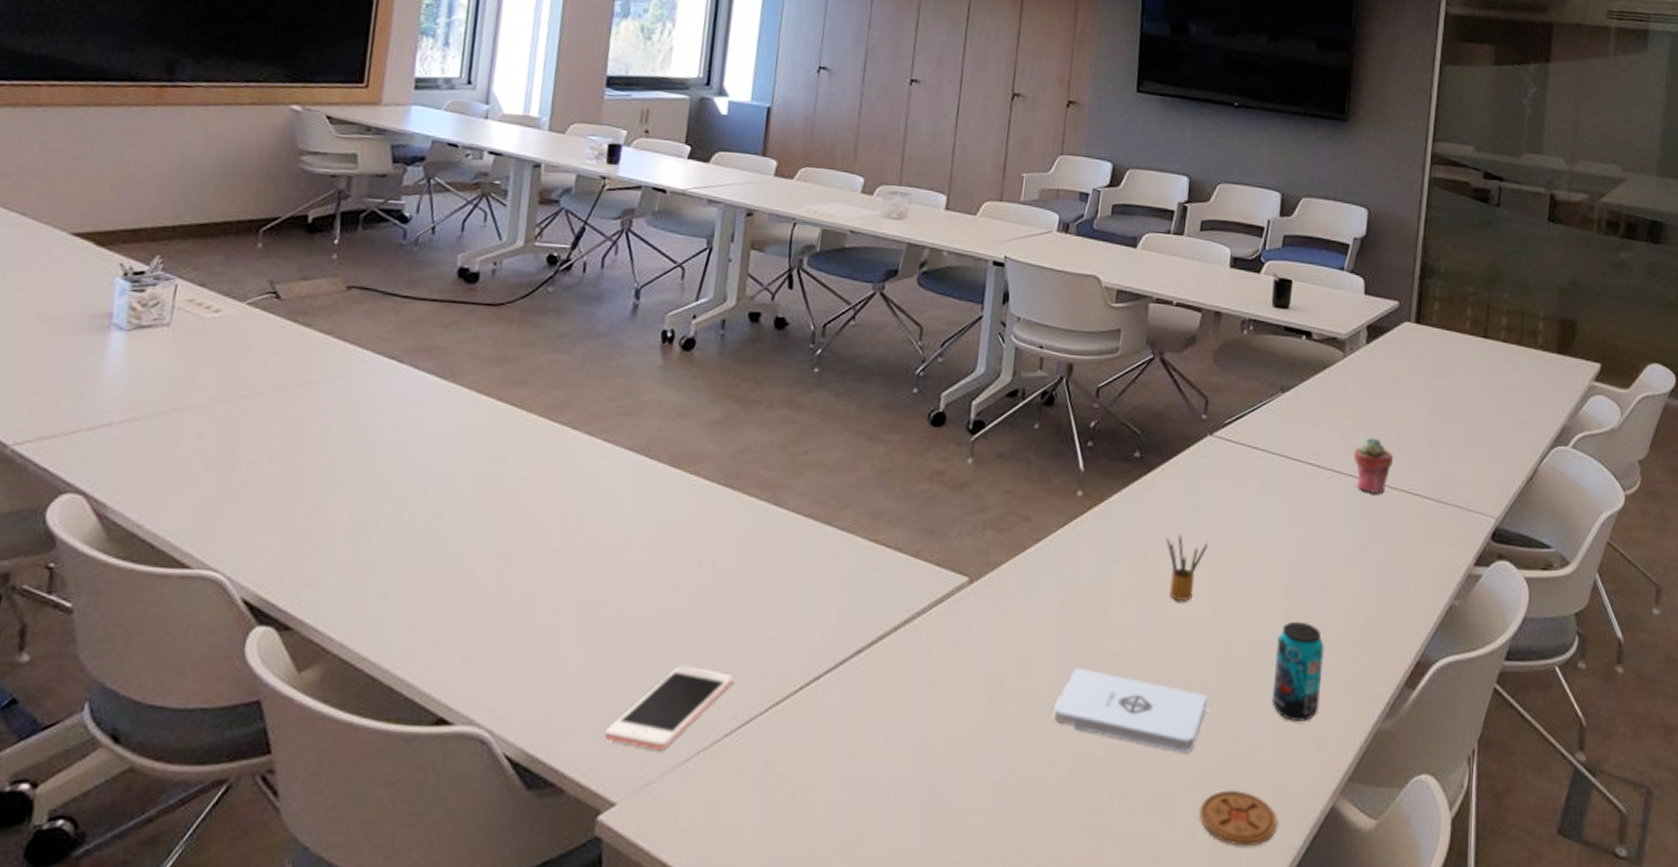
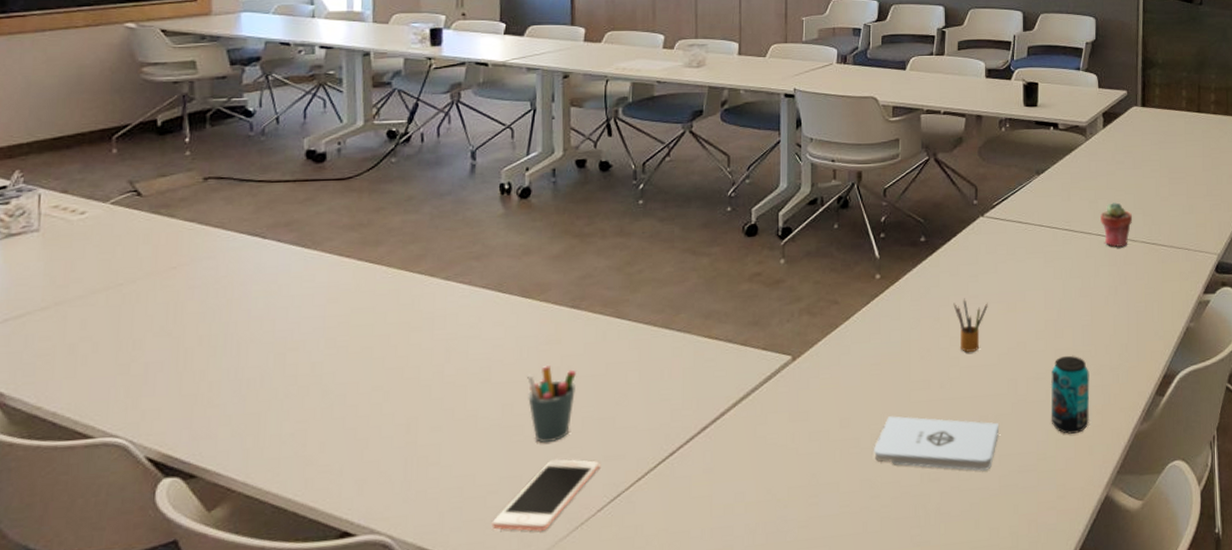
pen holder: none [661,551,720,643] -> present [527,366,576,443]
coaster: present [1199,790,1278,847] -> none [1000,494,1064,537]

